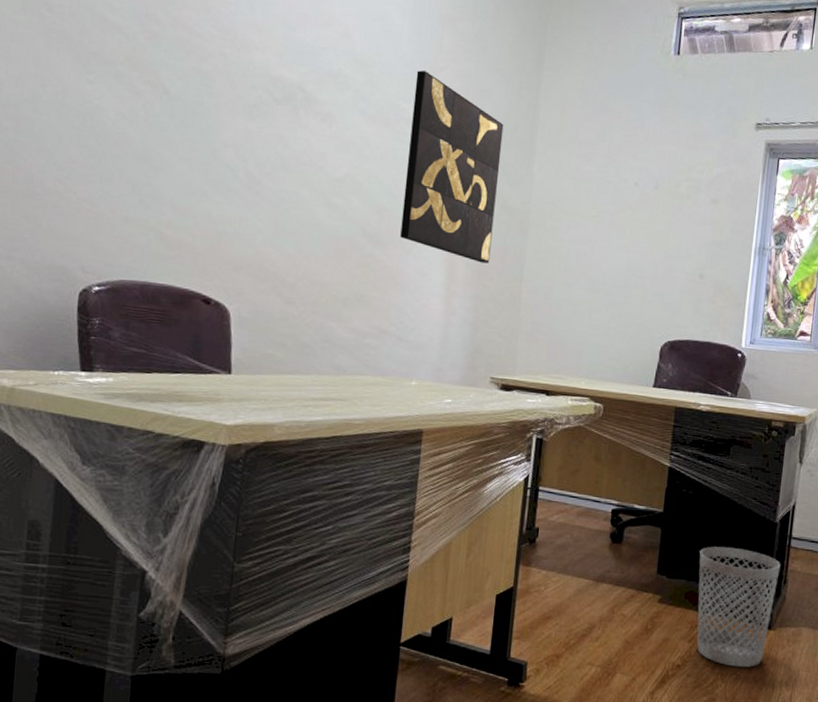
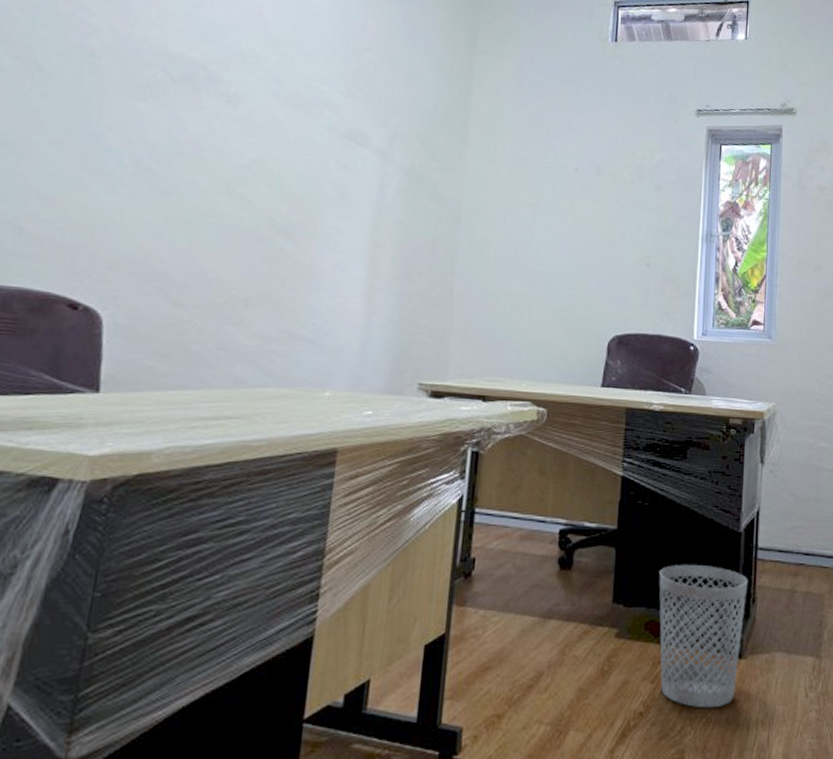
wall art: present [400,70,504,264] -> none [315,51,434,256]

